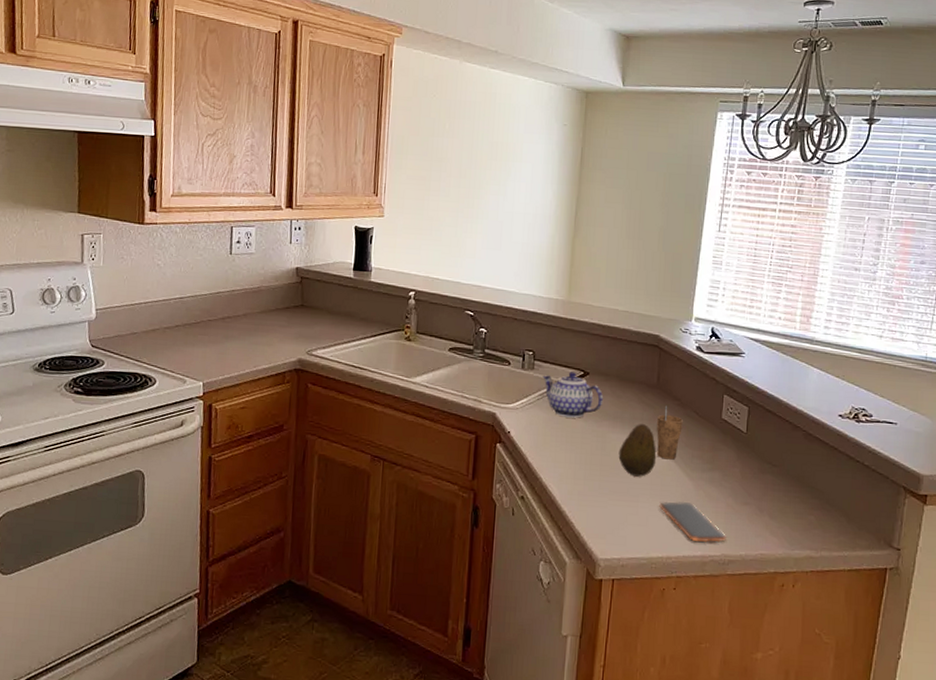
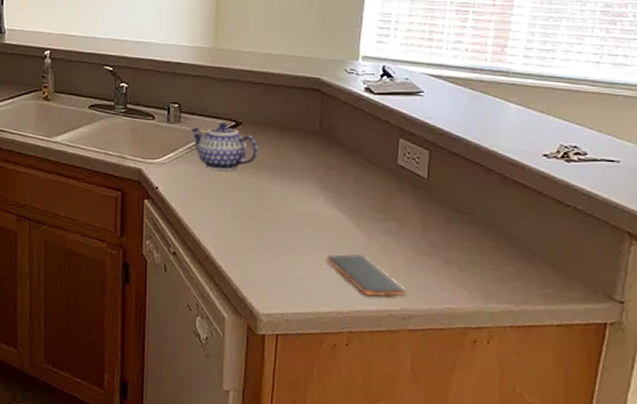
fruit: present [618,423,657,477] -> none [278,173,322,229]
cup: present [657,405,684,460] -> none [321,153,353,210]

